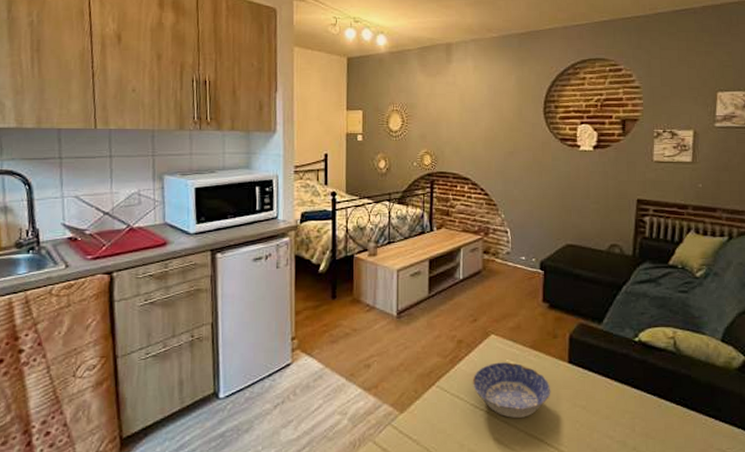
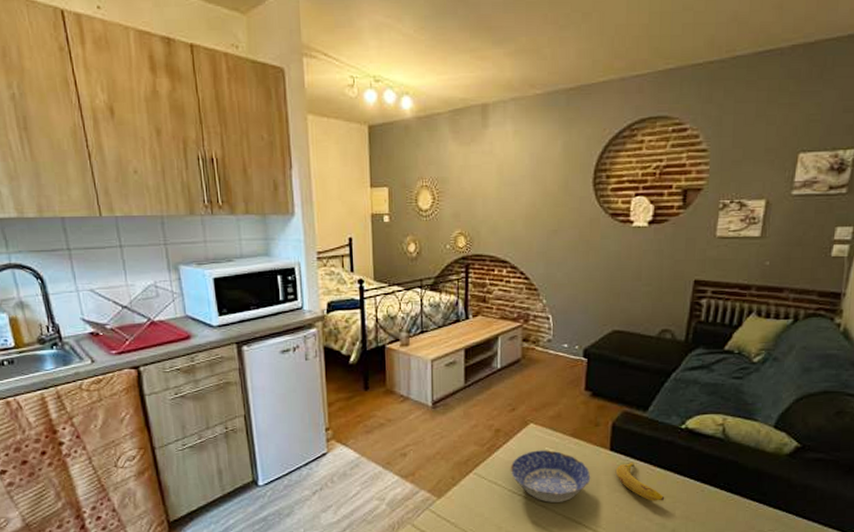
fruit: none [576,375,624,417] -> present [616,462,665,501]

